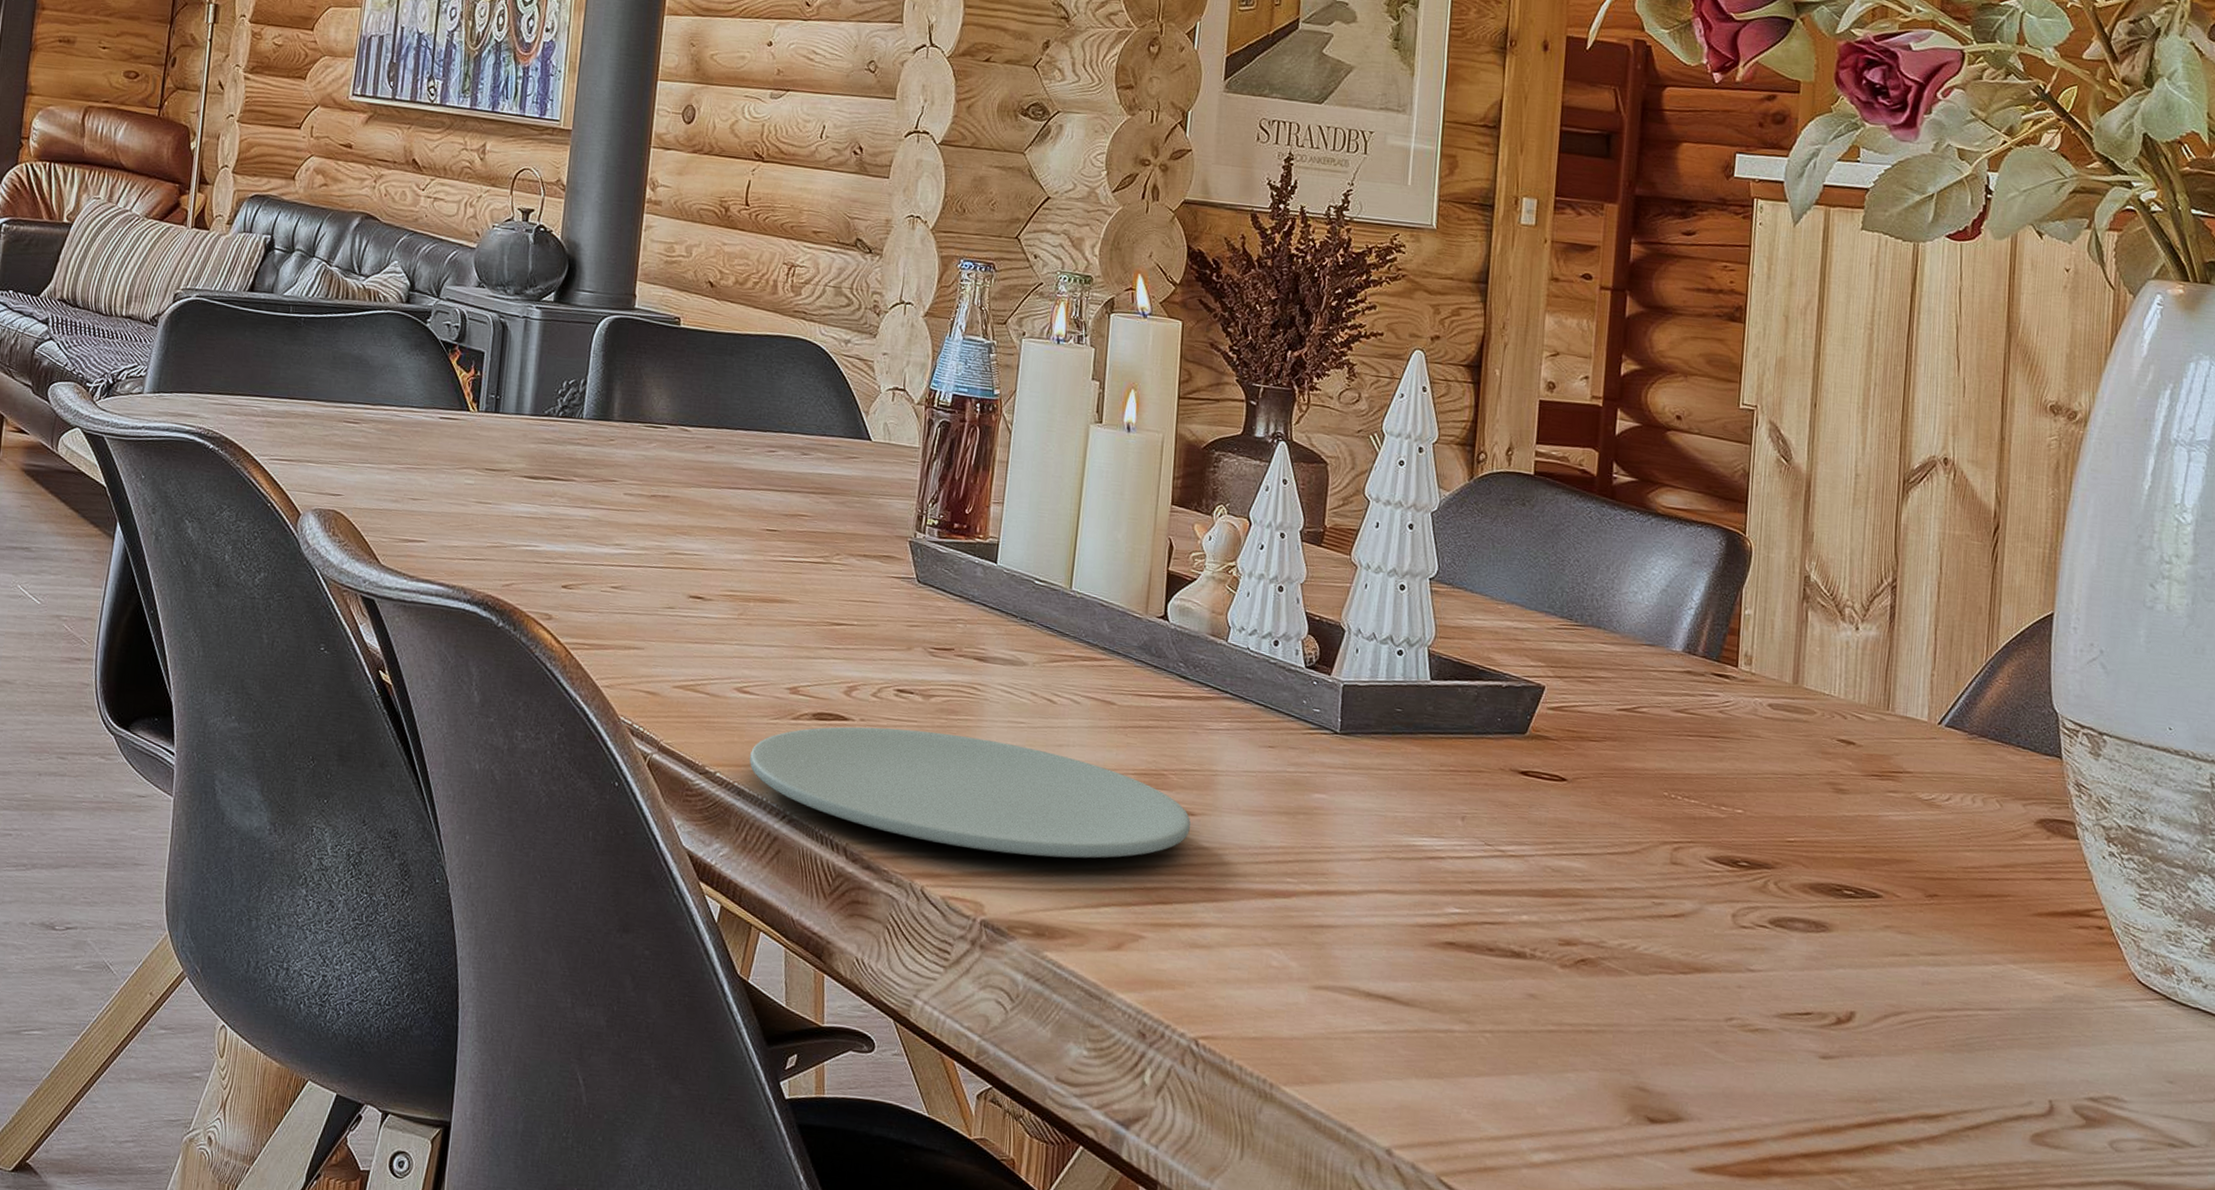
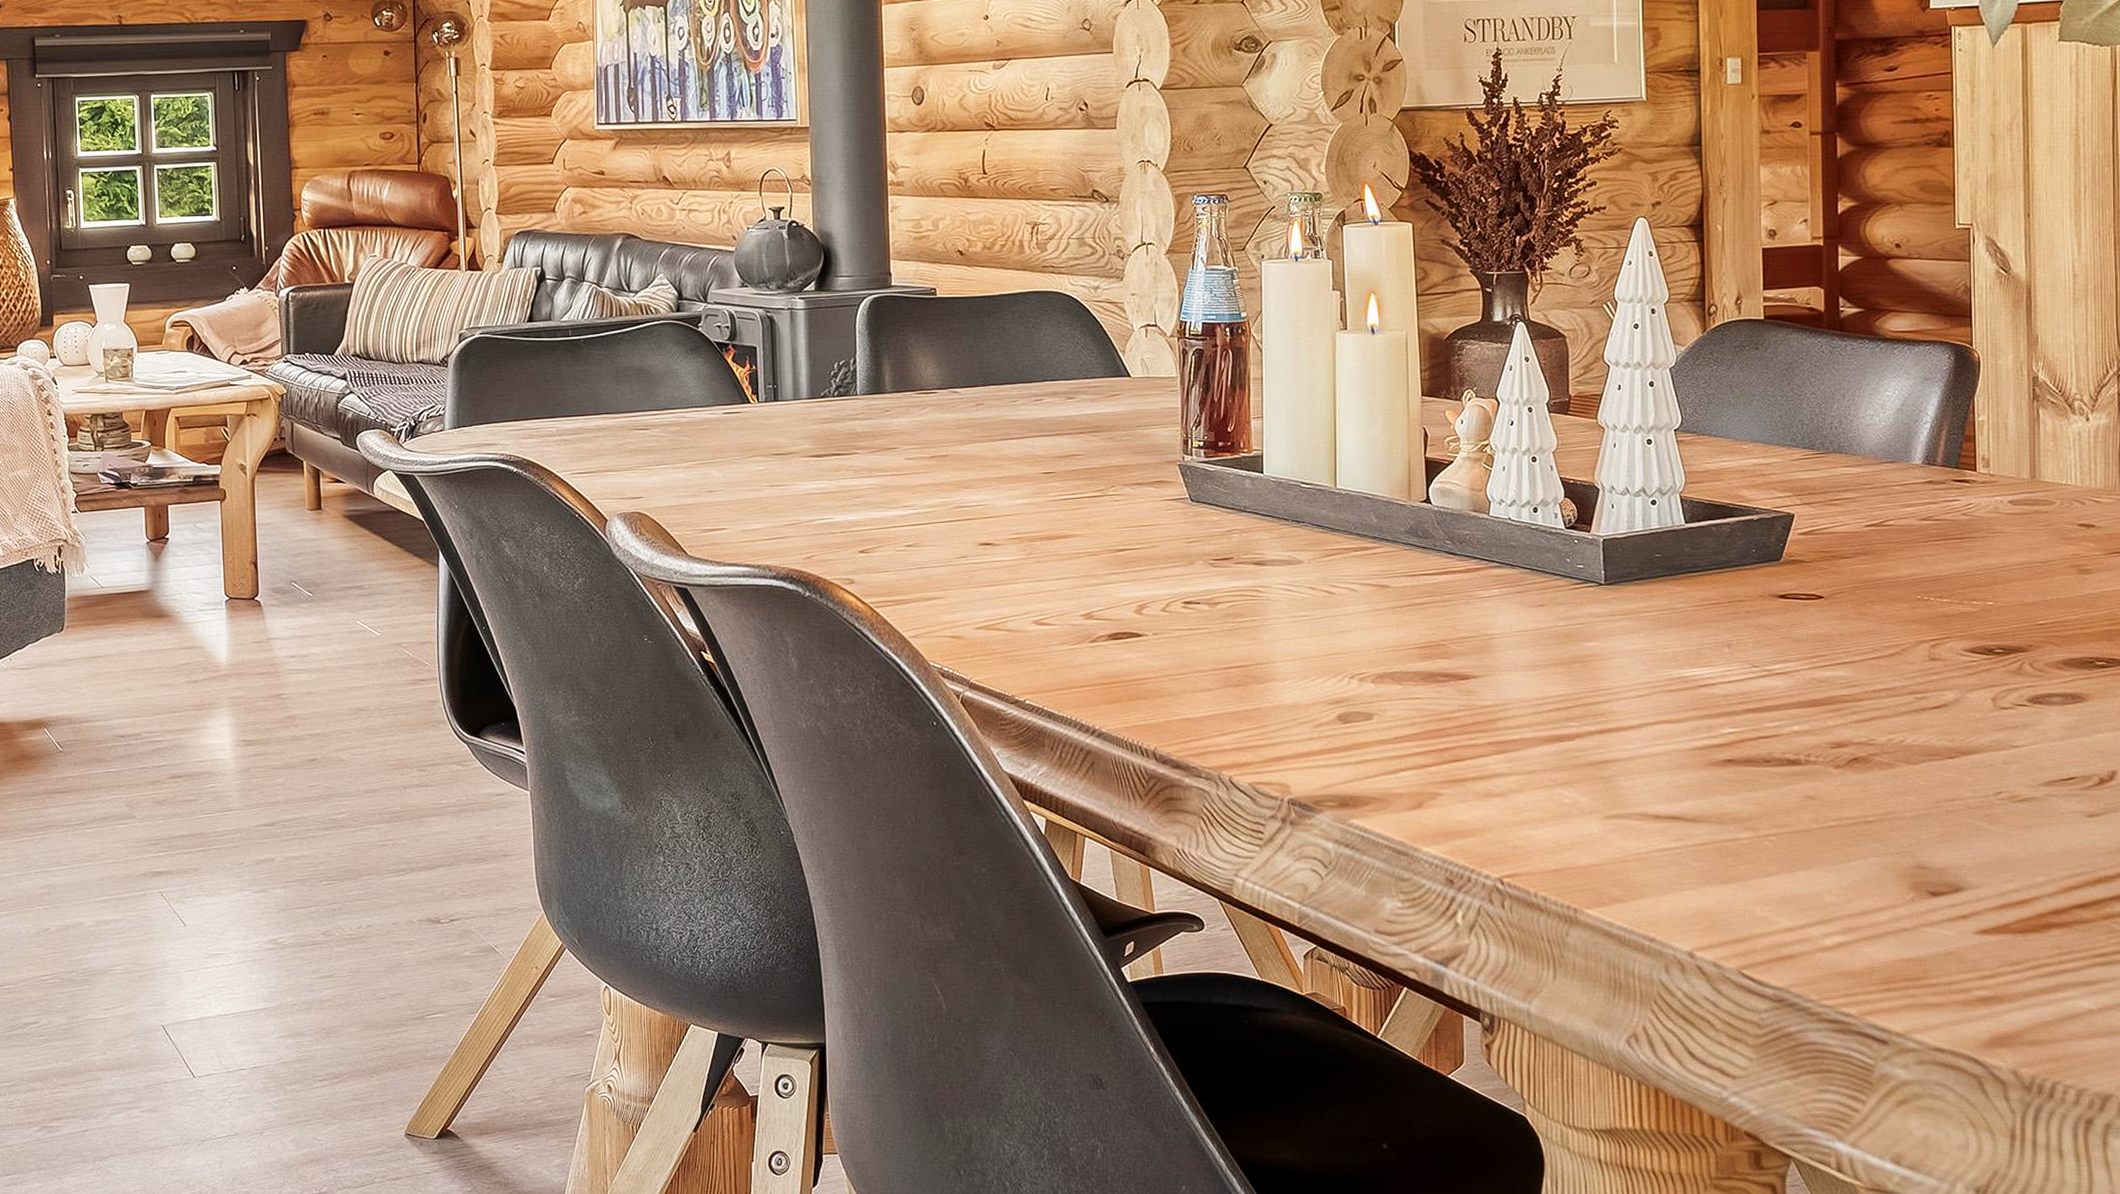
paper plate: present [749,726,1191,859] -> none [1054,635,1473,737]

